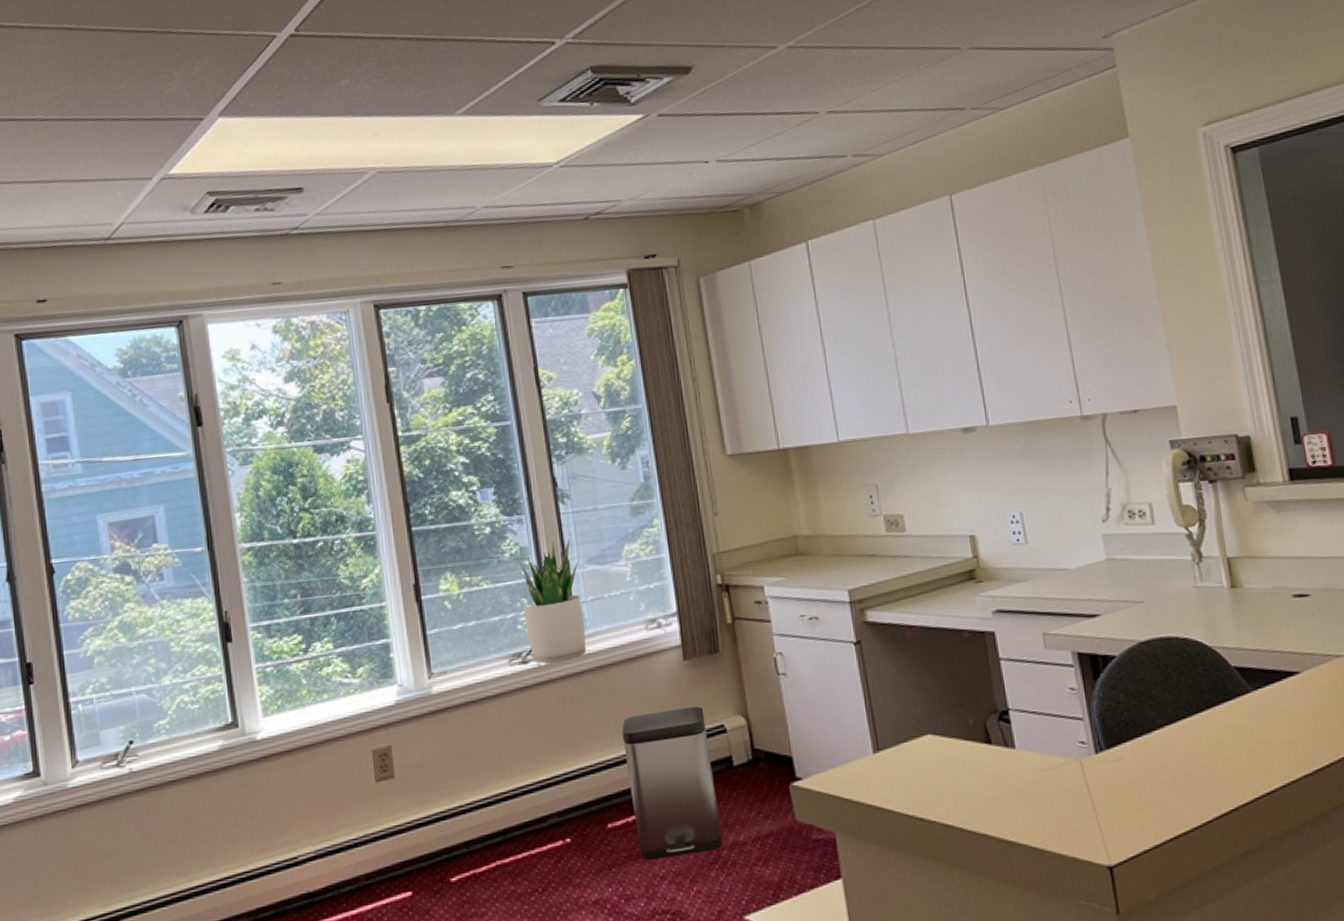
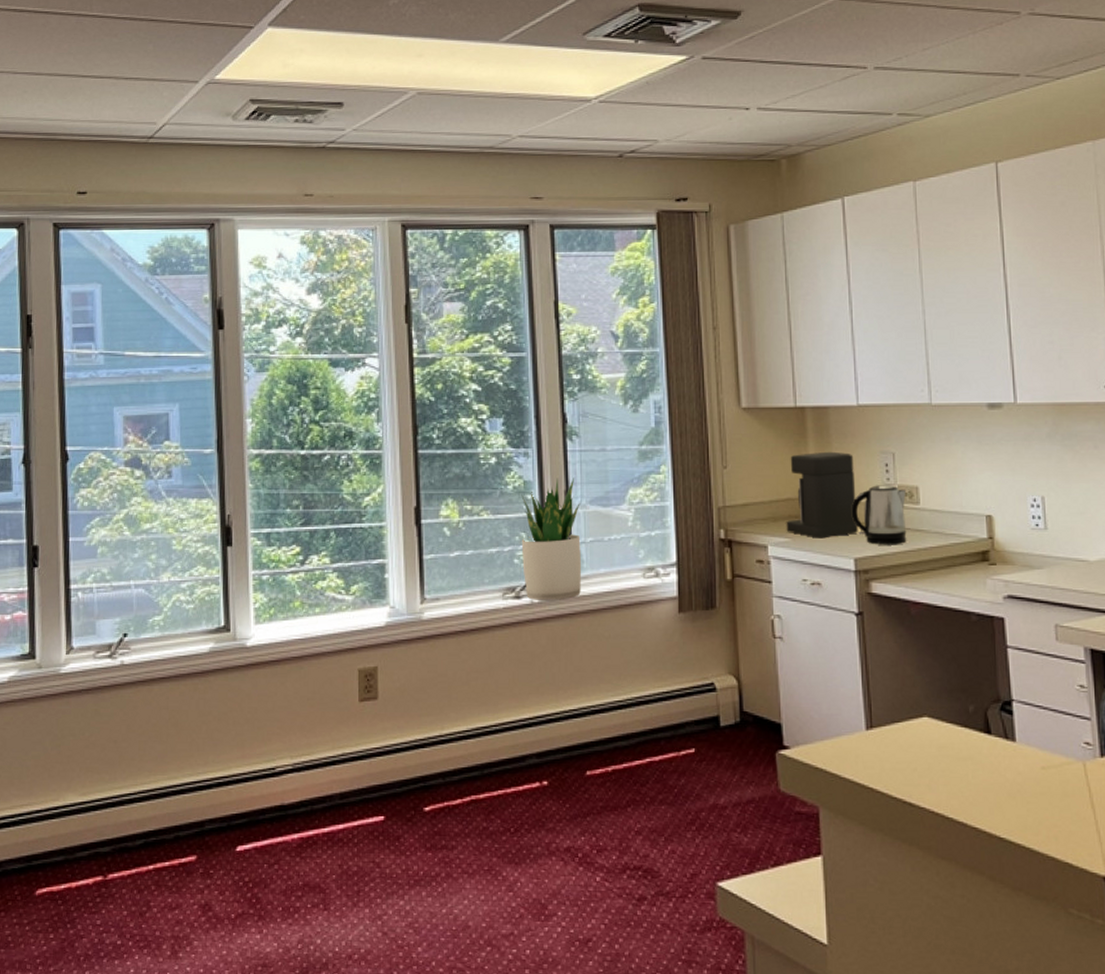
pedal bin: present [622,706,723,860] -> none [610,661,702,813]
coffee maker: none [778,488,849,574] -> present [786,451,858,539]
kettle: none [840,515,897,575] -> present [851,485,907,545]

